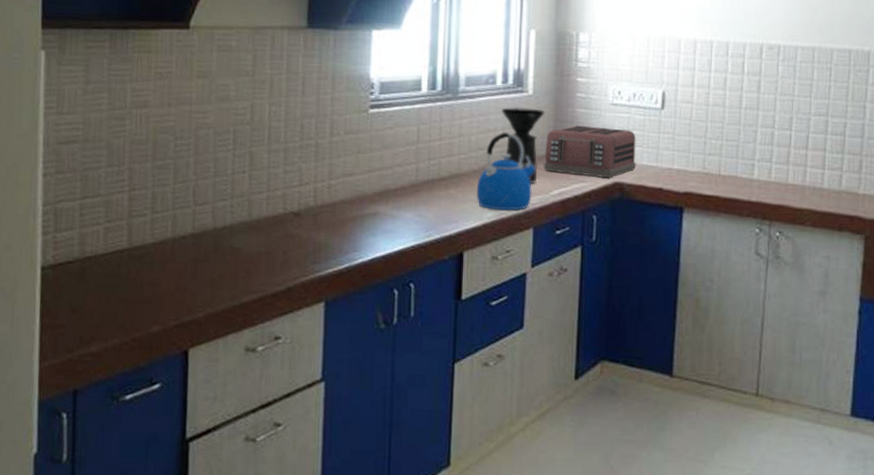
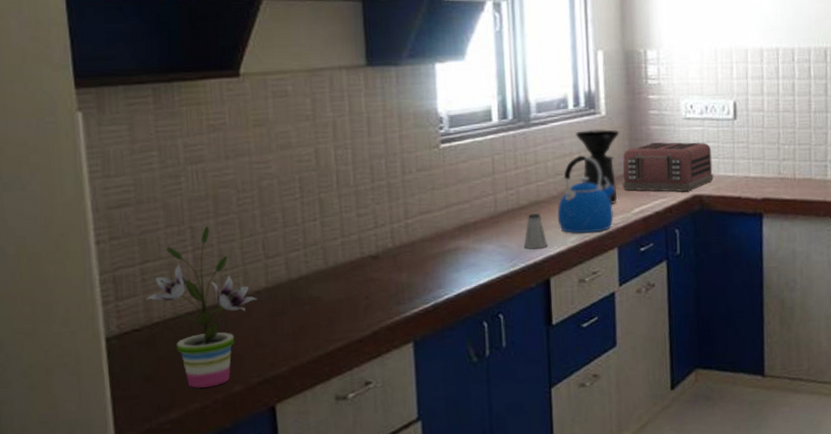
potted plant: none [82,168,183,325] -> present [147,226,257,388]
saltshaker: none [440,186,465,222] -> present [523,213,548,249]

